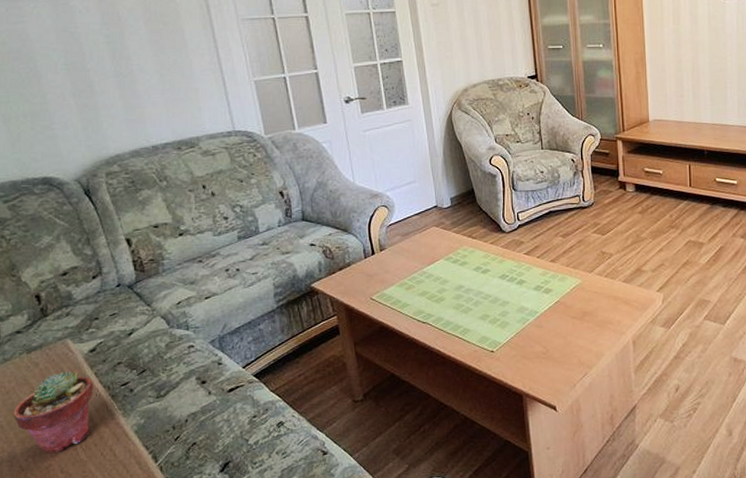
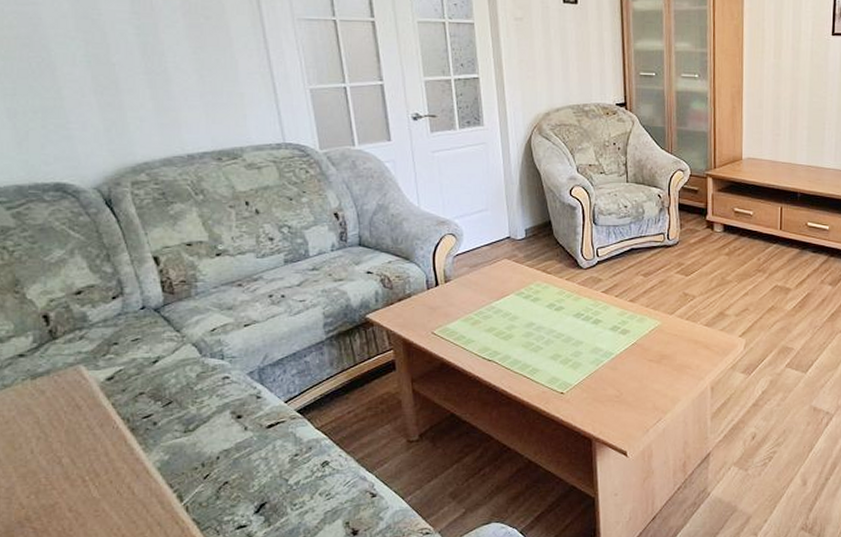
potted succulent: present [13,371,93,454] -> none [13,401,110,491]

